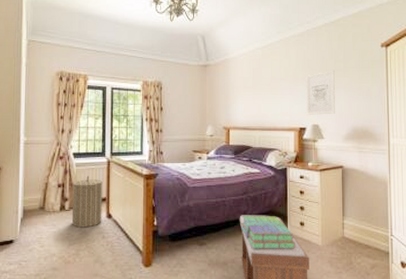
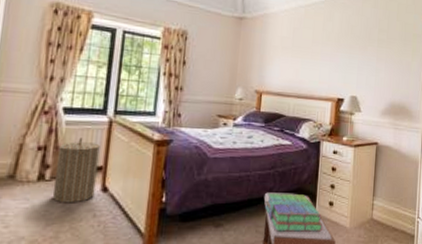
wall art: present [306,70,335,115] -> none [346,40,377,87]

